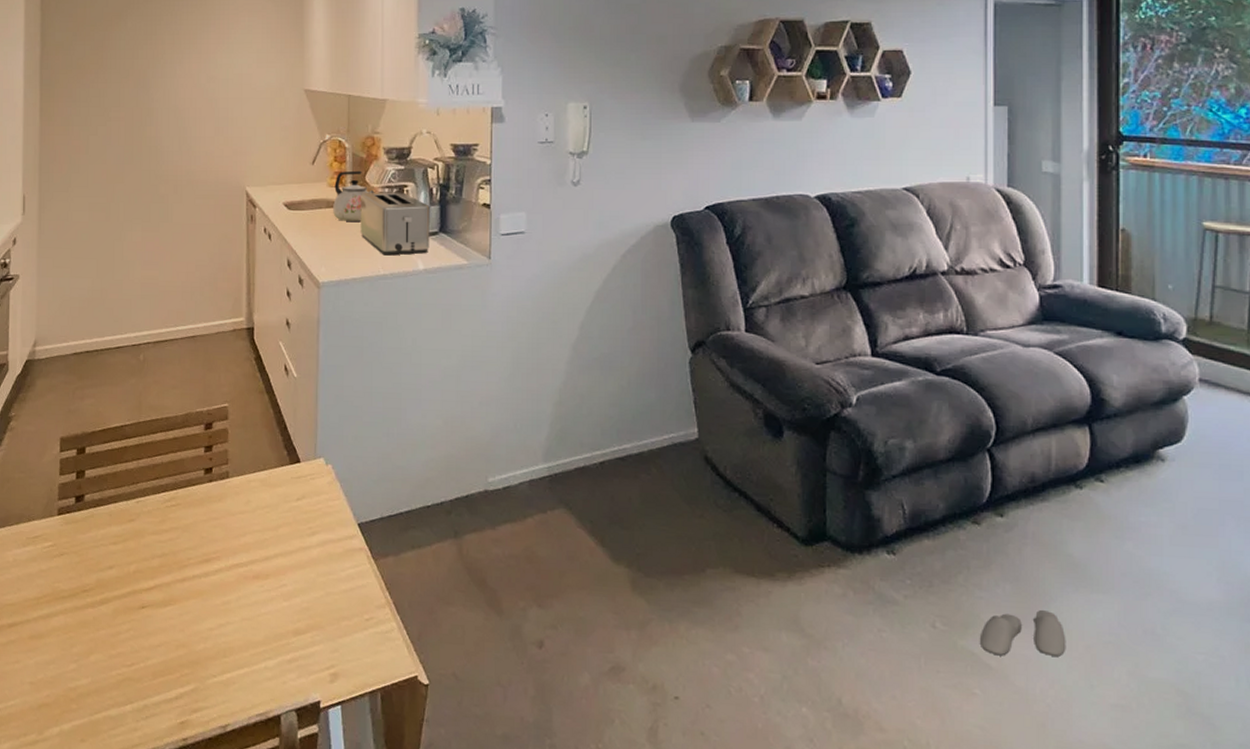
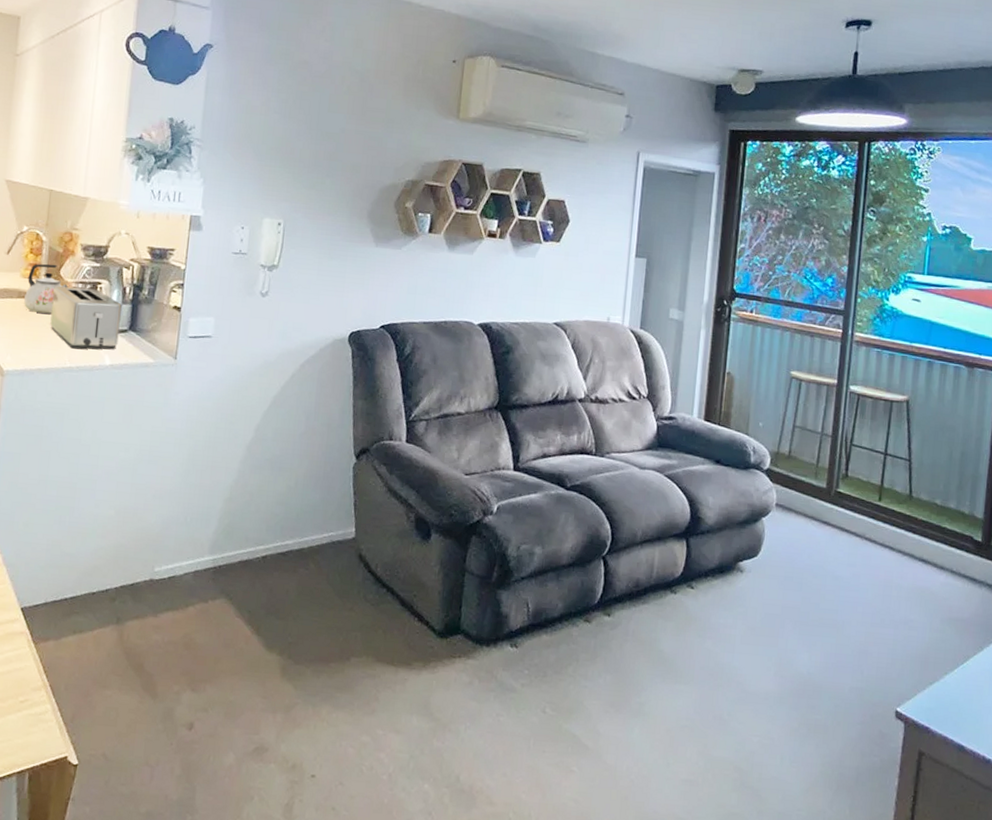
slippers: present [981,609,1066,657] -> none [581,697,652,738]

